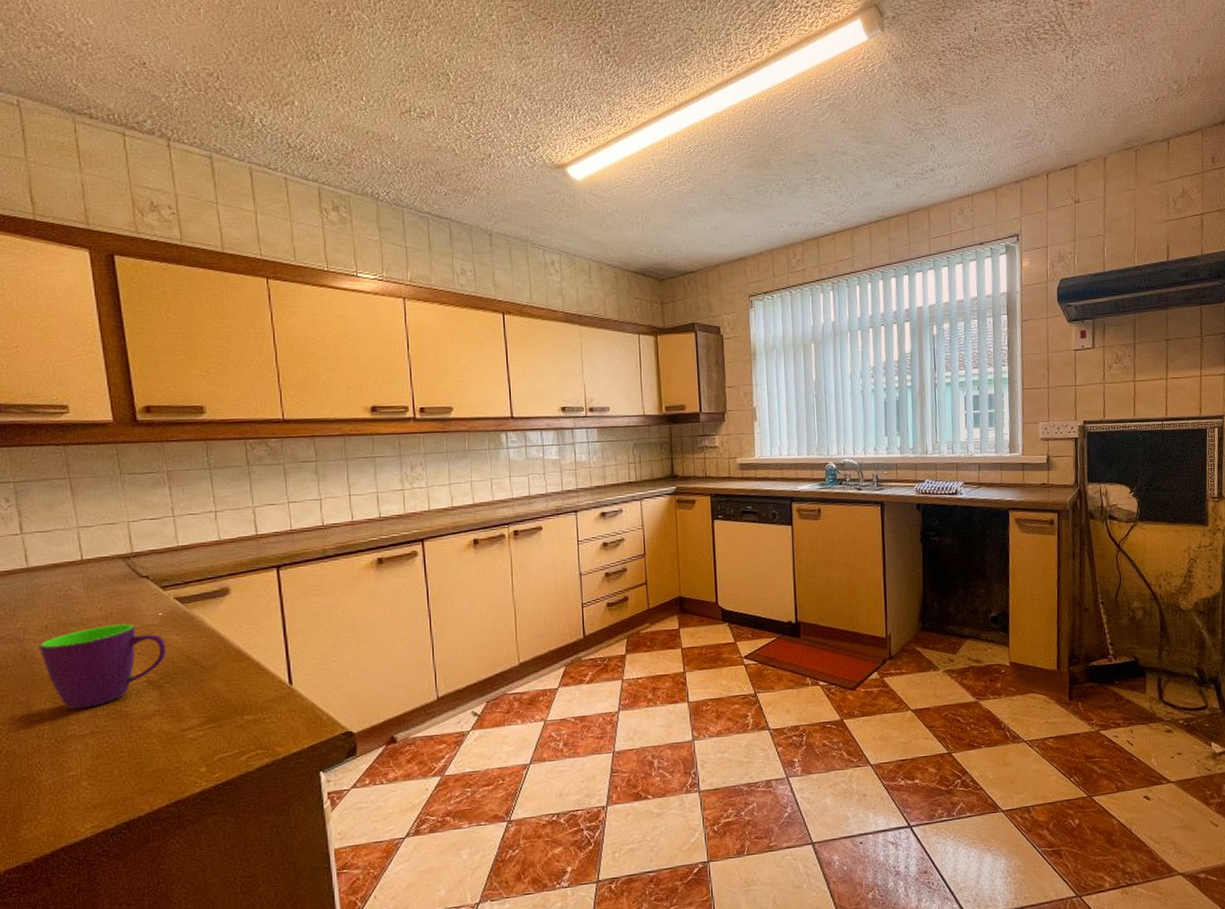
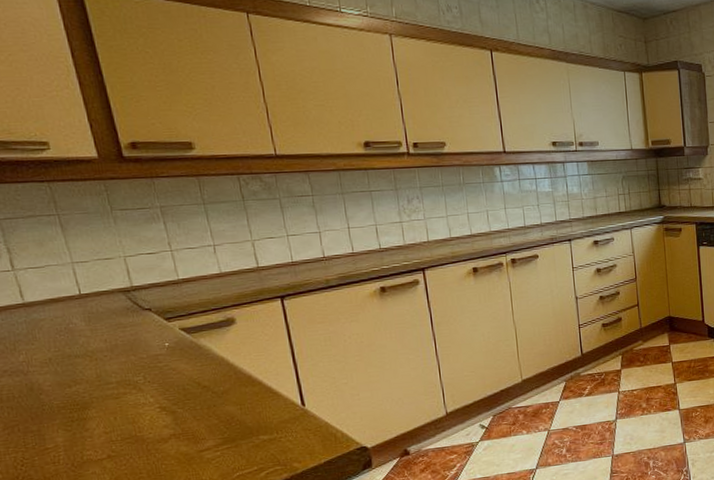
mug: present [39,623,167,710] -> none [45,354,177,437]

